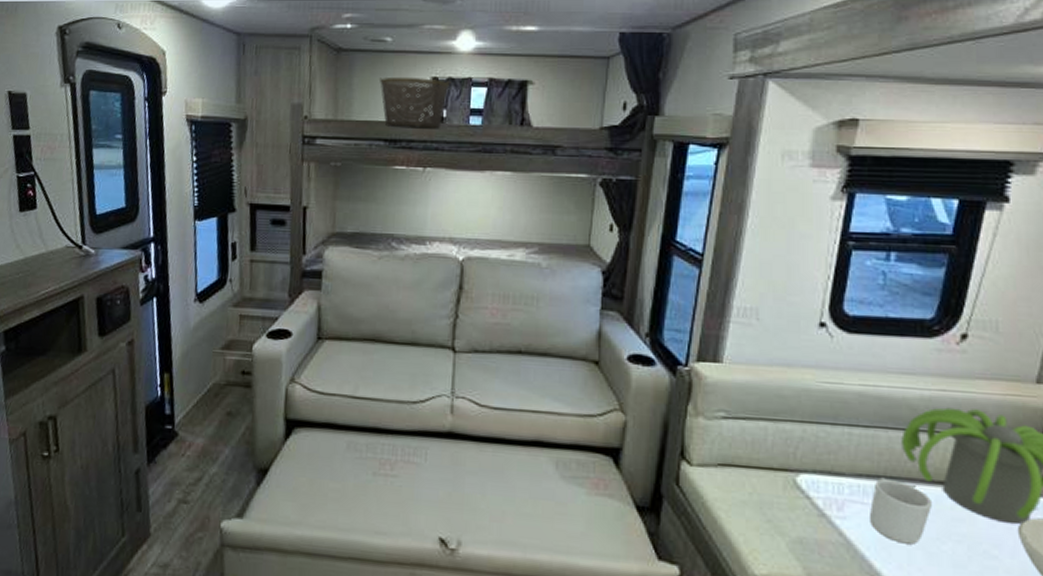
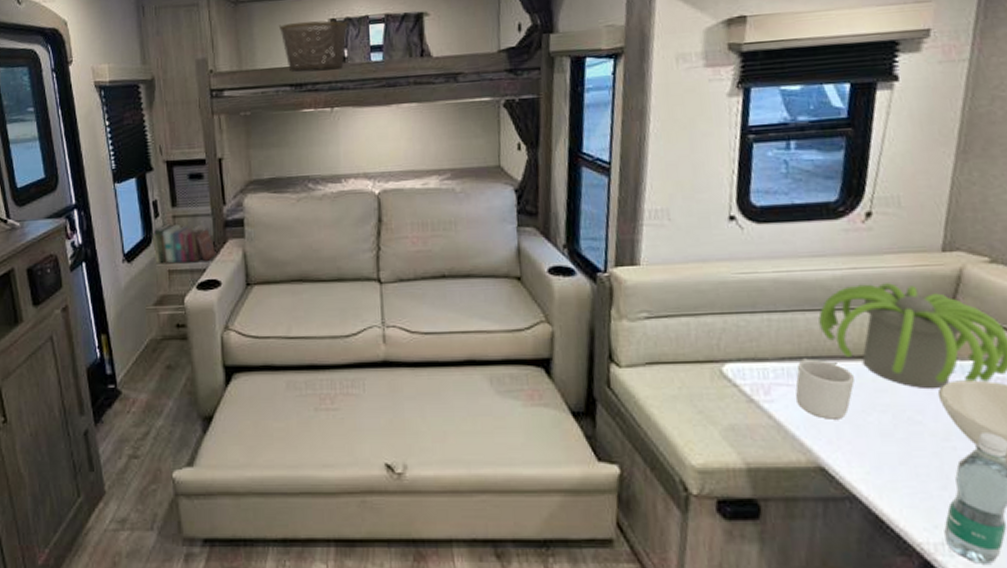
books: none [226,268,291,311] -> present [152,224,216,265]

